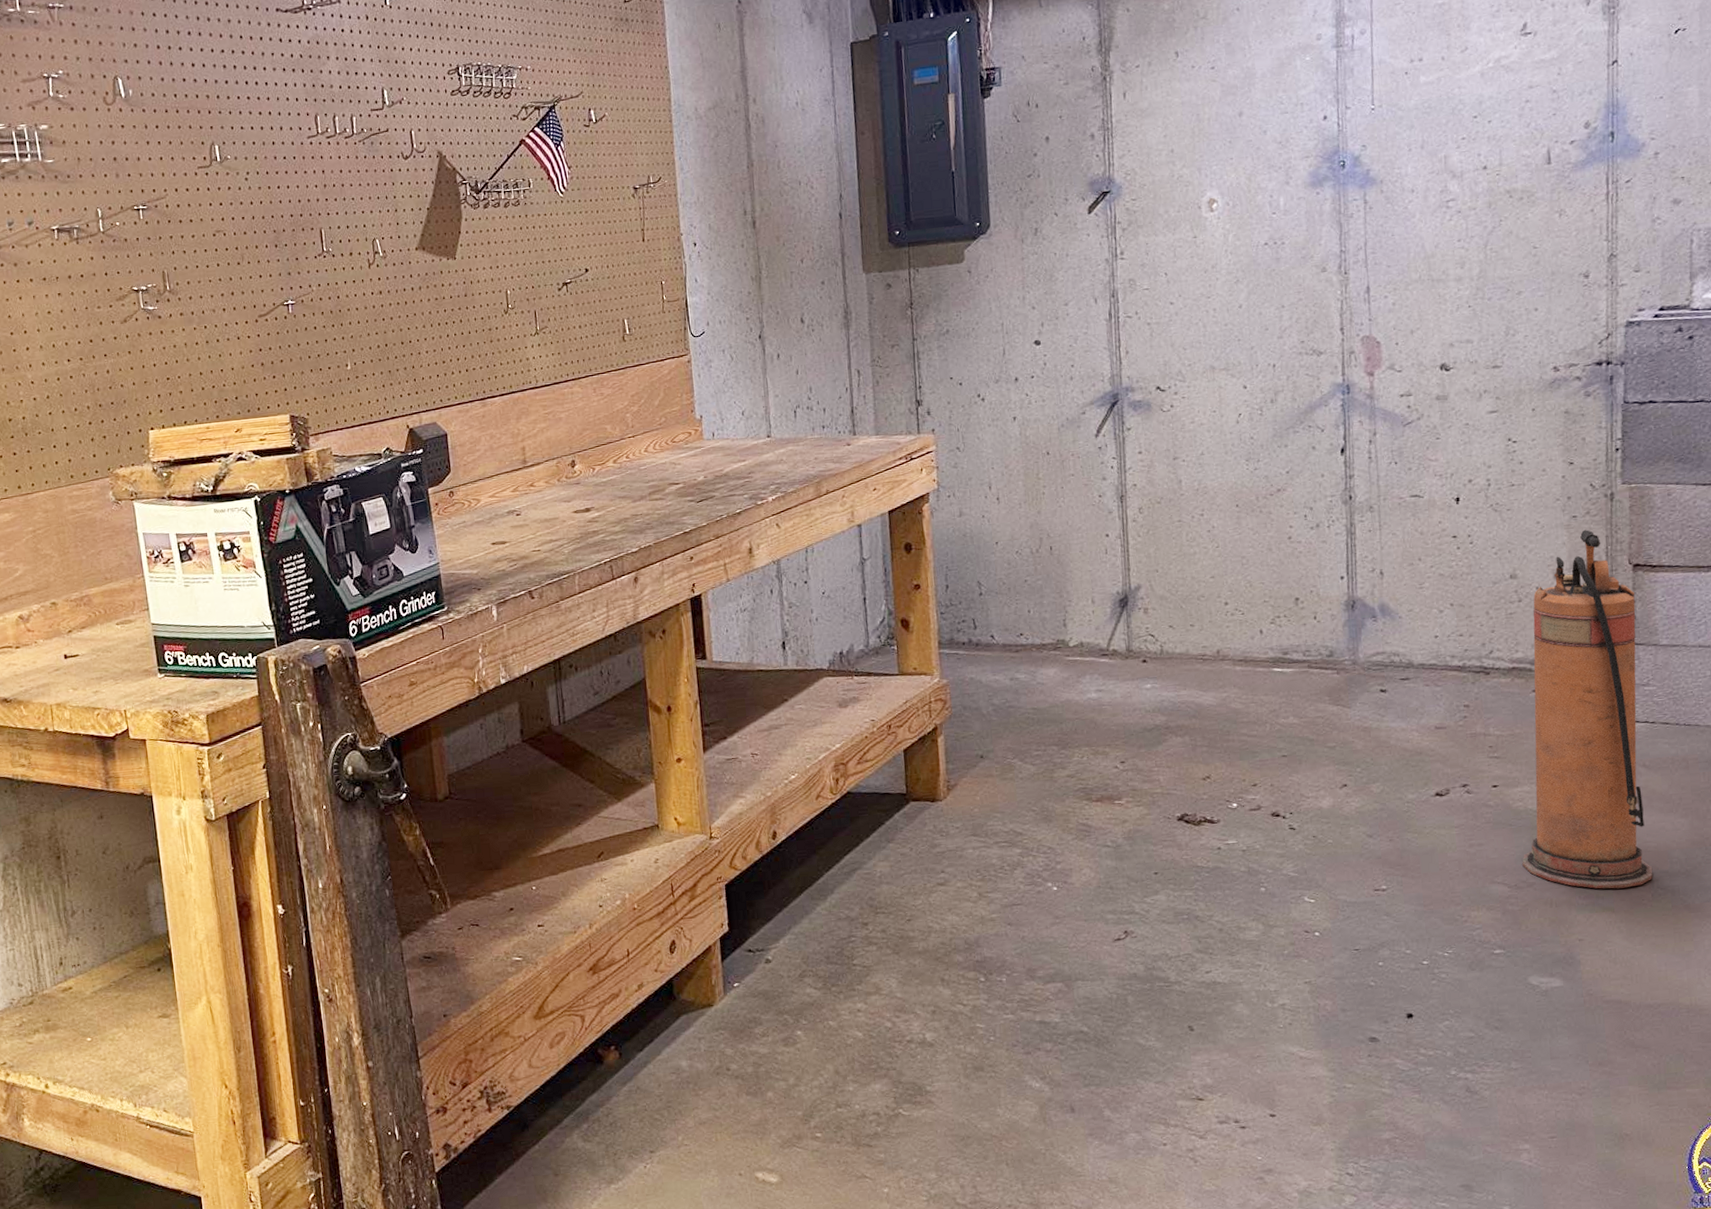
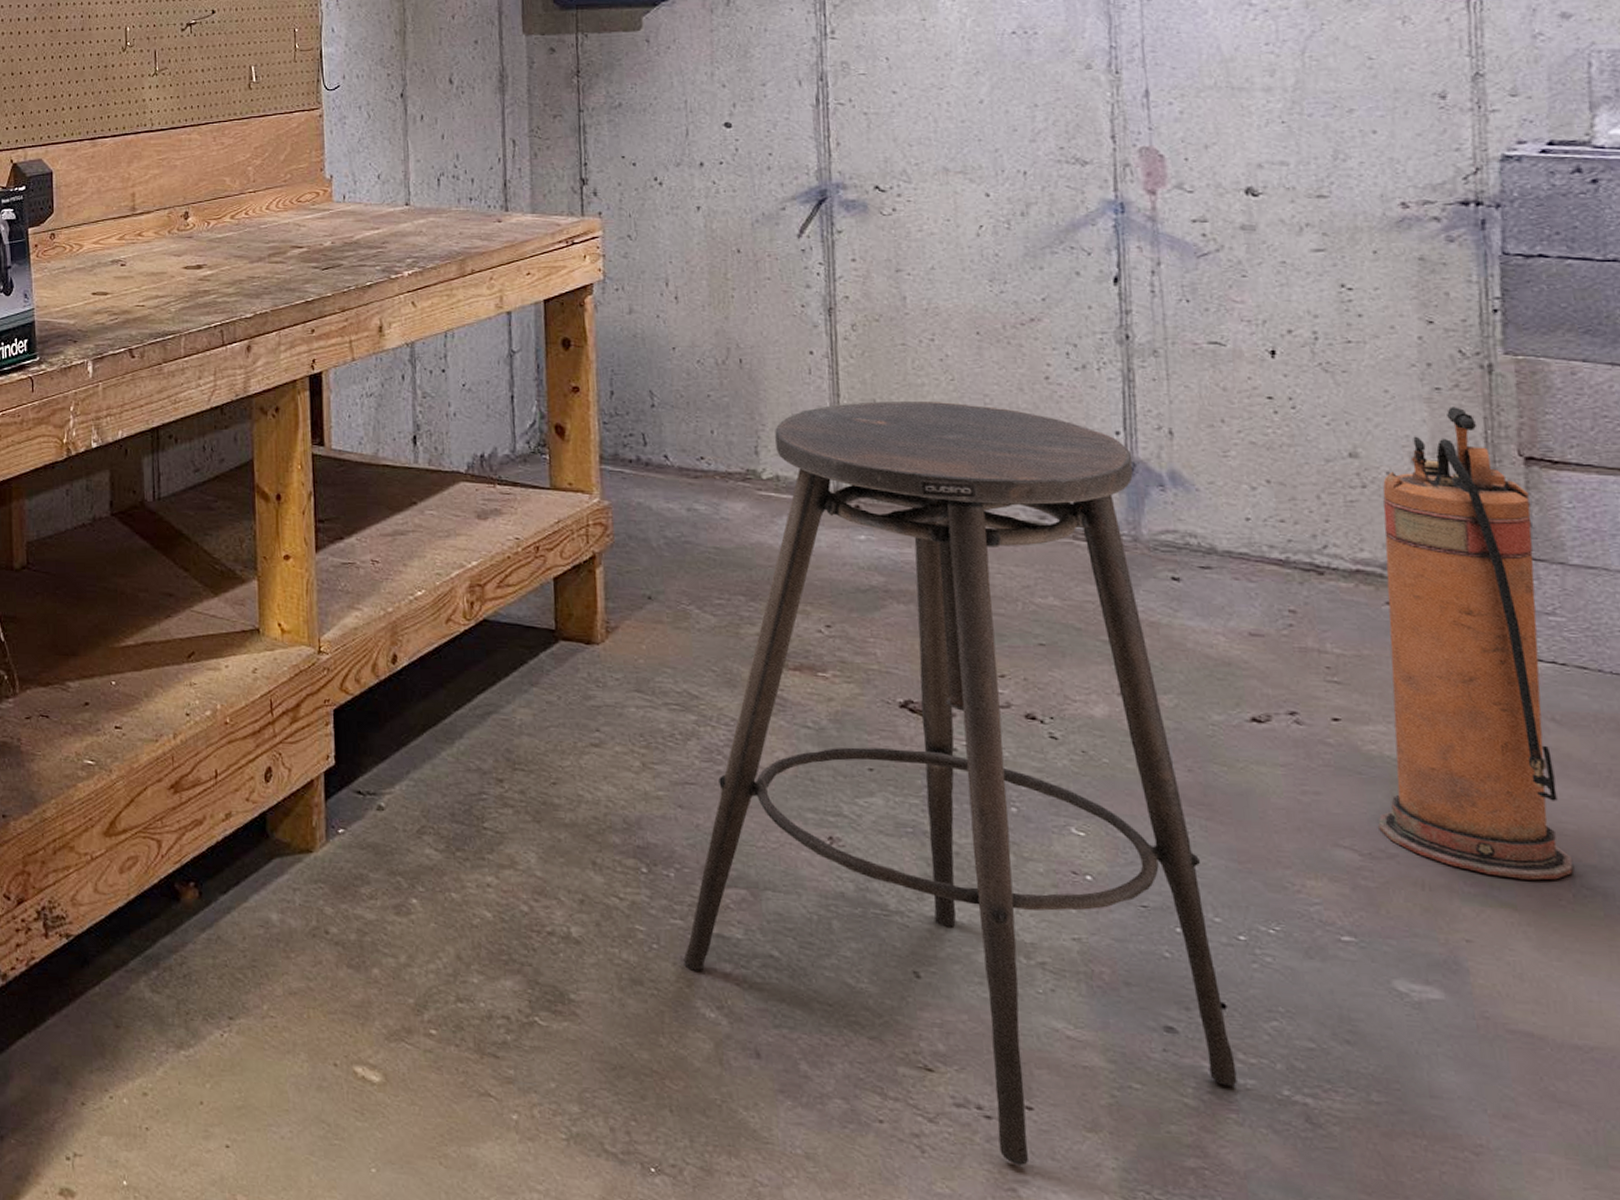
stool: none [1014,566,1420,1159] -> present [683,400,1238,1165]

